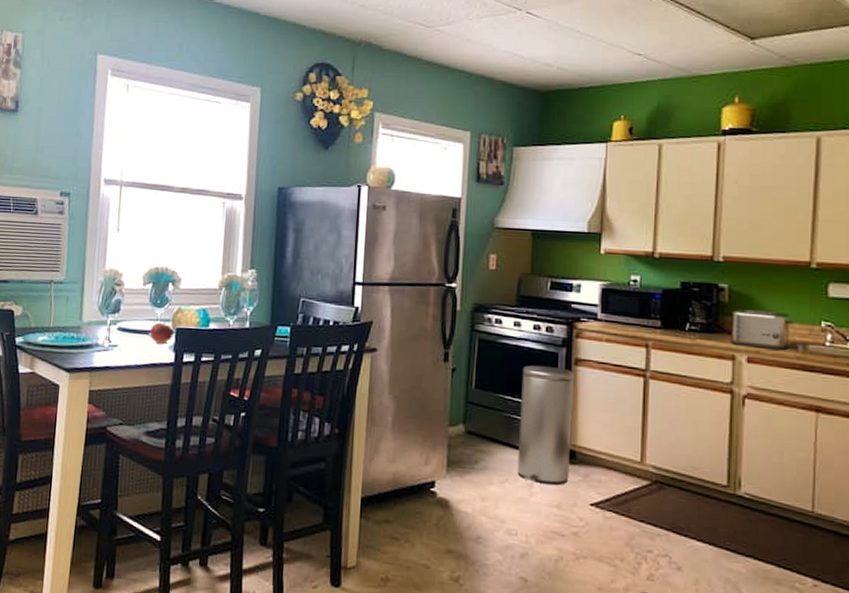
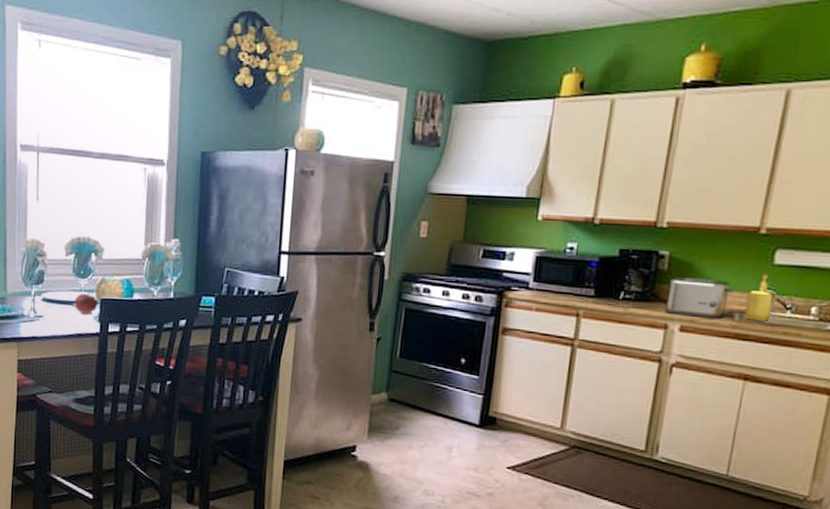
pedal bin: present [517,365,574,485] -> none [437,334,500,450]
soap dispenser: none [807,306,834,353] -> present [744,273,775,321]

